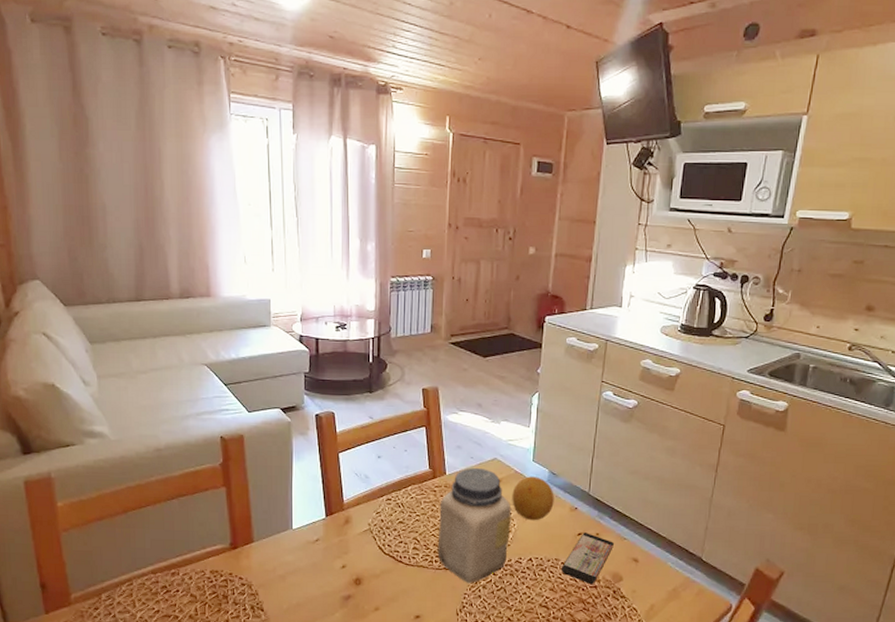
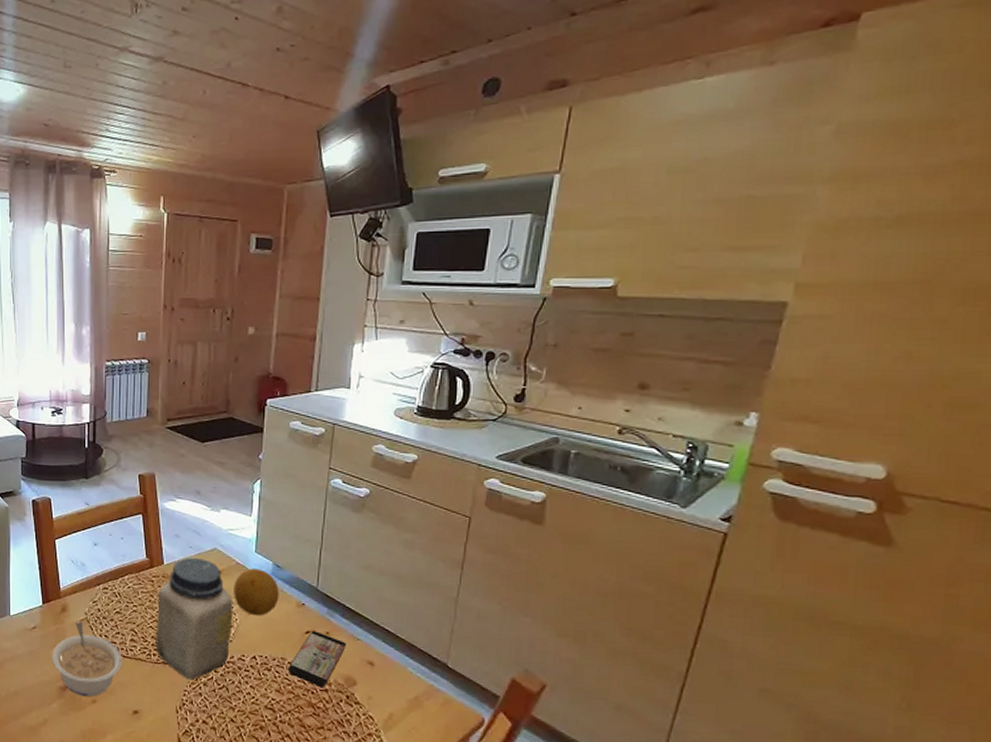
legume: none [335,532,405,604] -> present [52,621,122,697]

